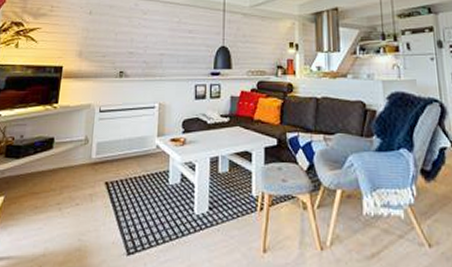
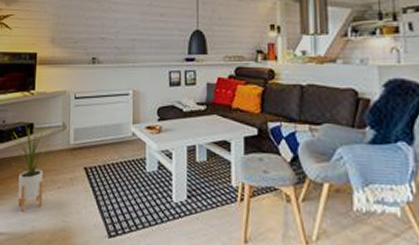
house plant: none [27,136,75,232] -> present [12,122,55,212]

